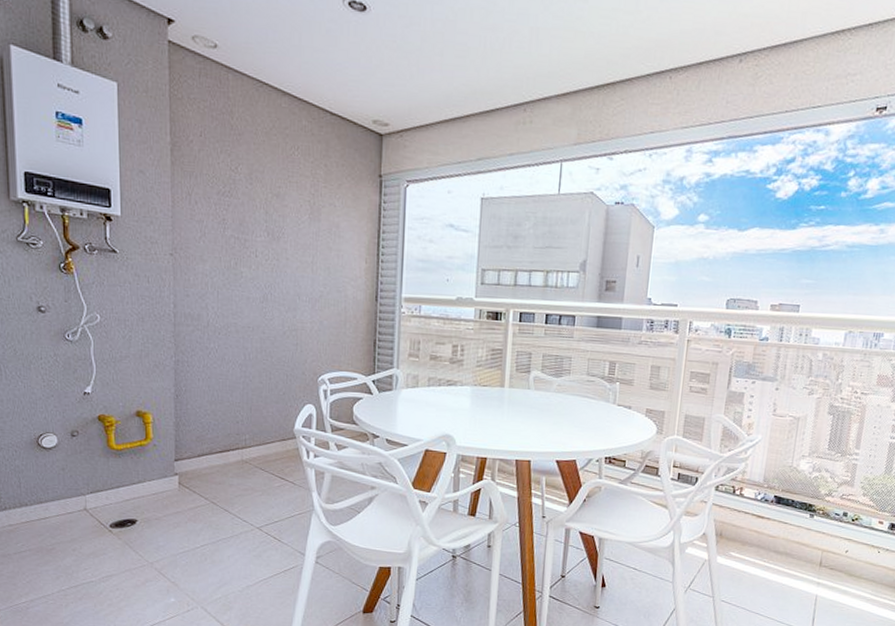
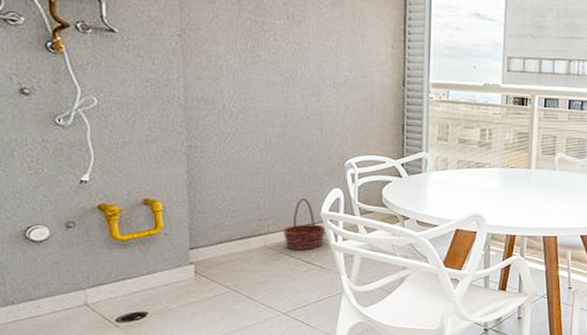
basket: none [258,414,299,465] -> present [282,199,326,250]

